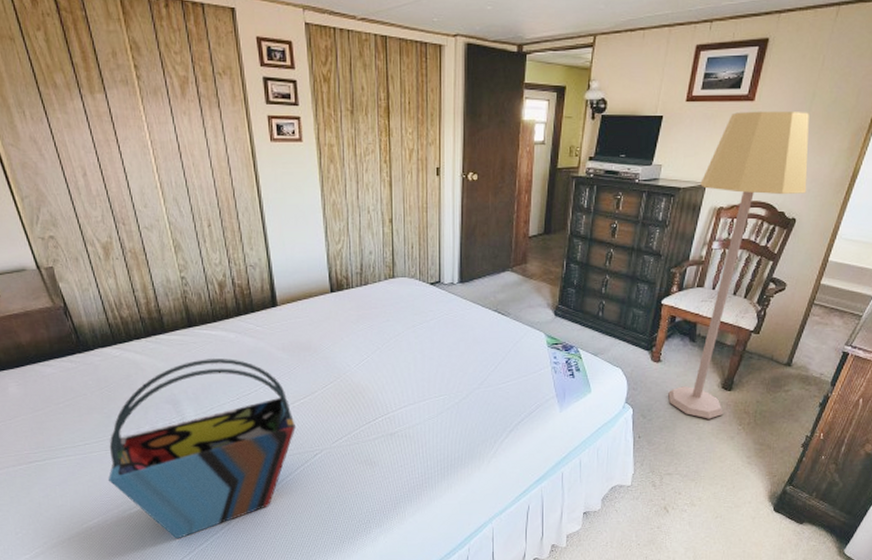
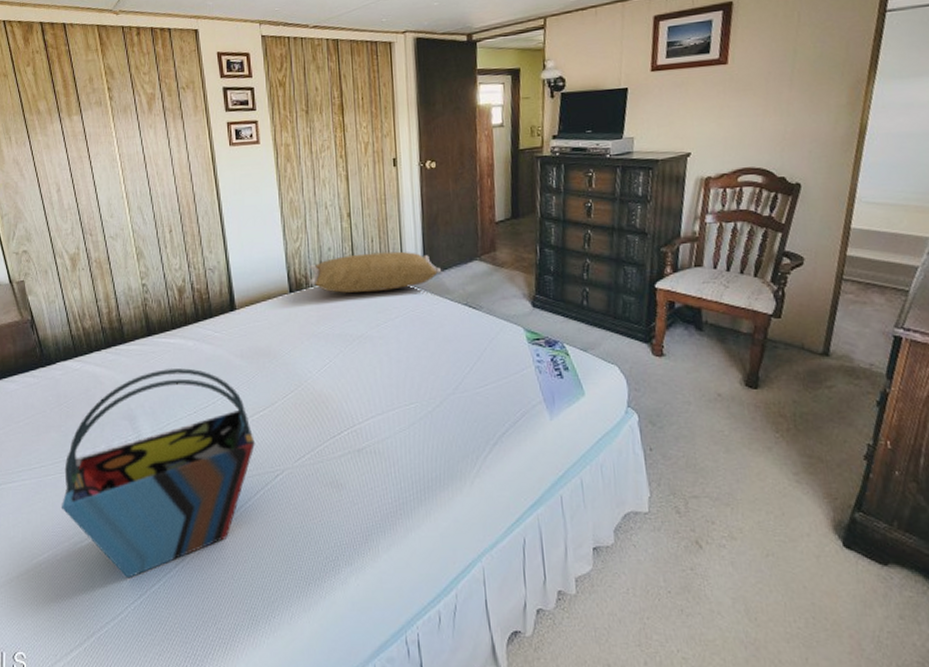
pillow: none [350,258,476,296] -> present [309,251,442,293]
lamp: present [668,110,809,419] -> none [679,70,808,425]

